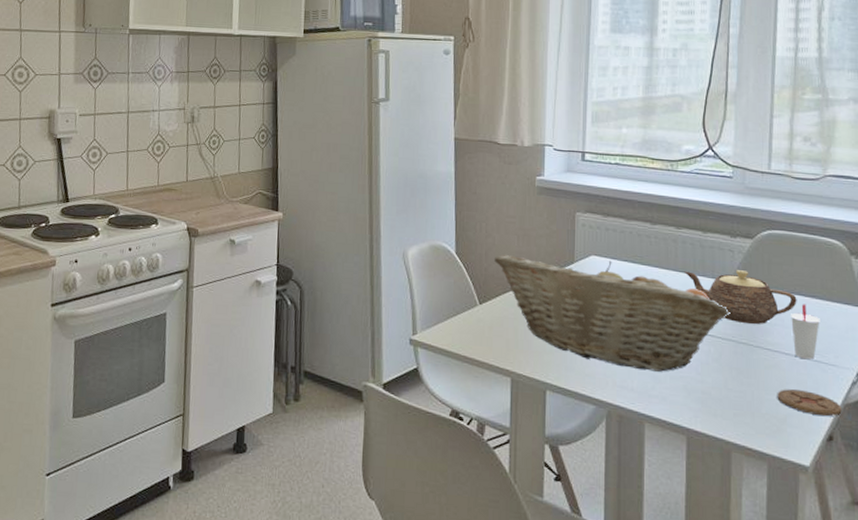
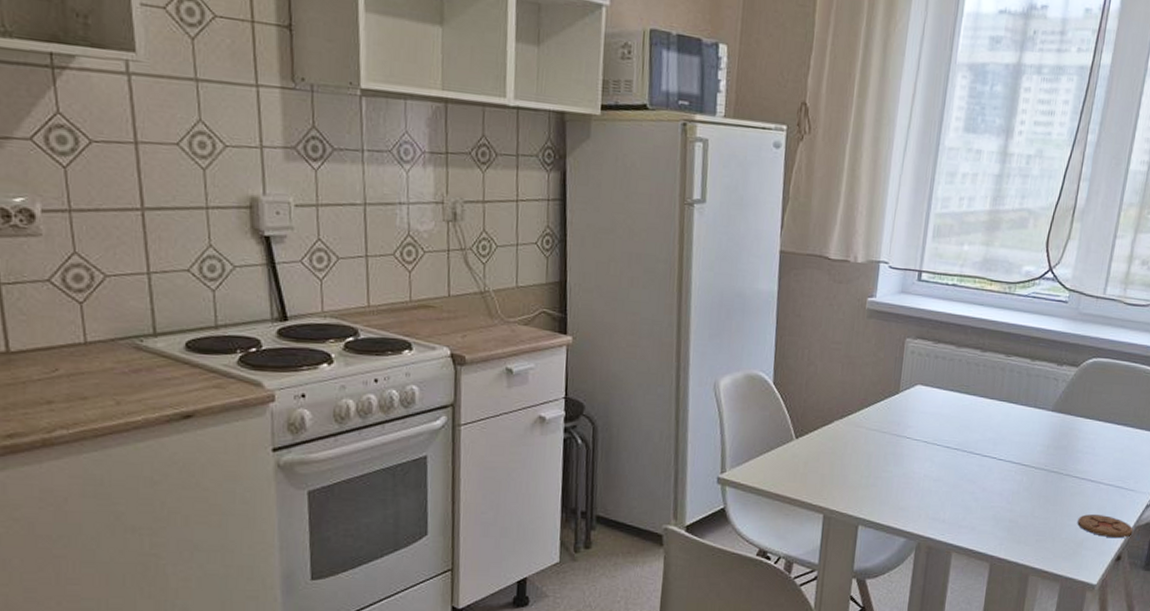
fruit basket: present [495,255,730,372] -> none [815,385,1047,503]
teapot: present [684,270,797,325] -> none [1008,399,1110,454]
cup: present [791,304,820,360] -> none [1099,432,1128,486]

